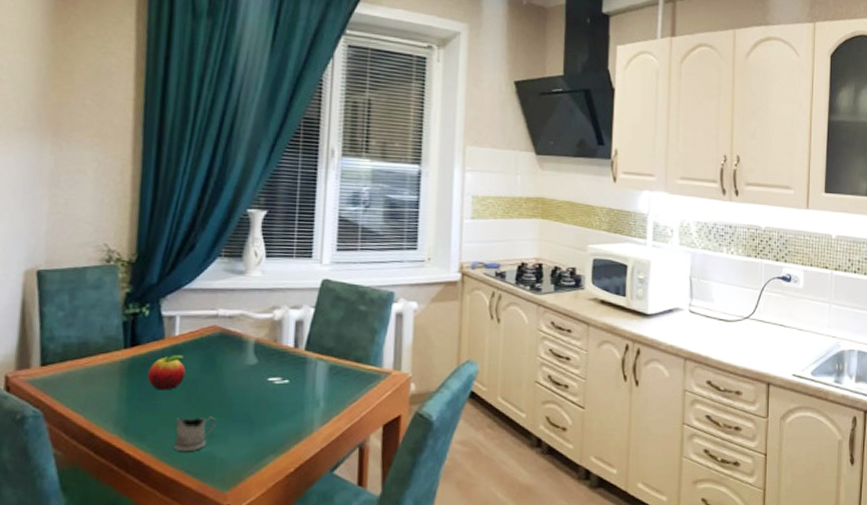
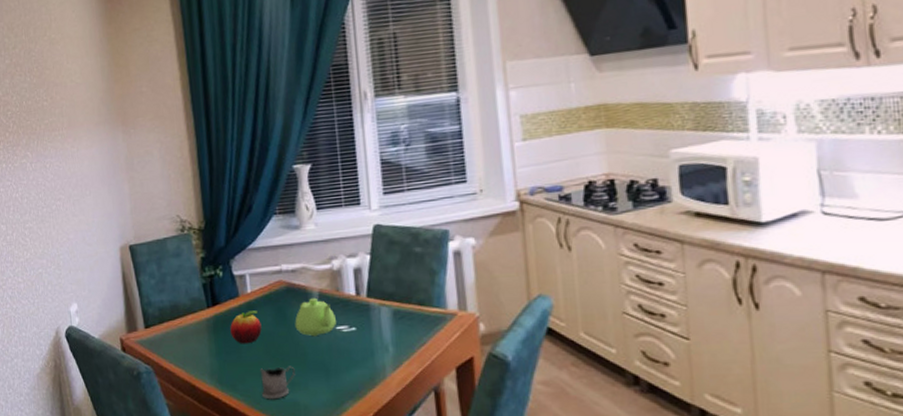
teapot: none [223,346,269,387] -> present [295,297,336,337]

